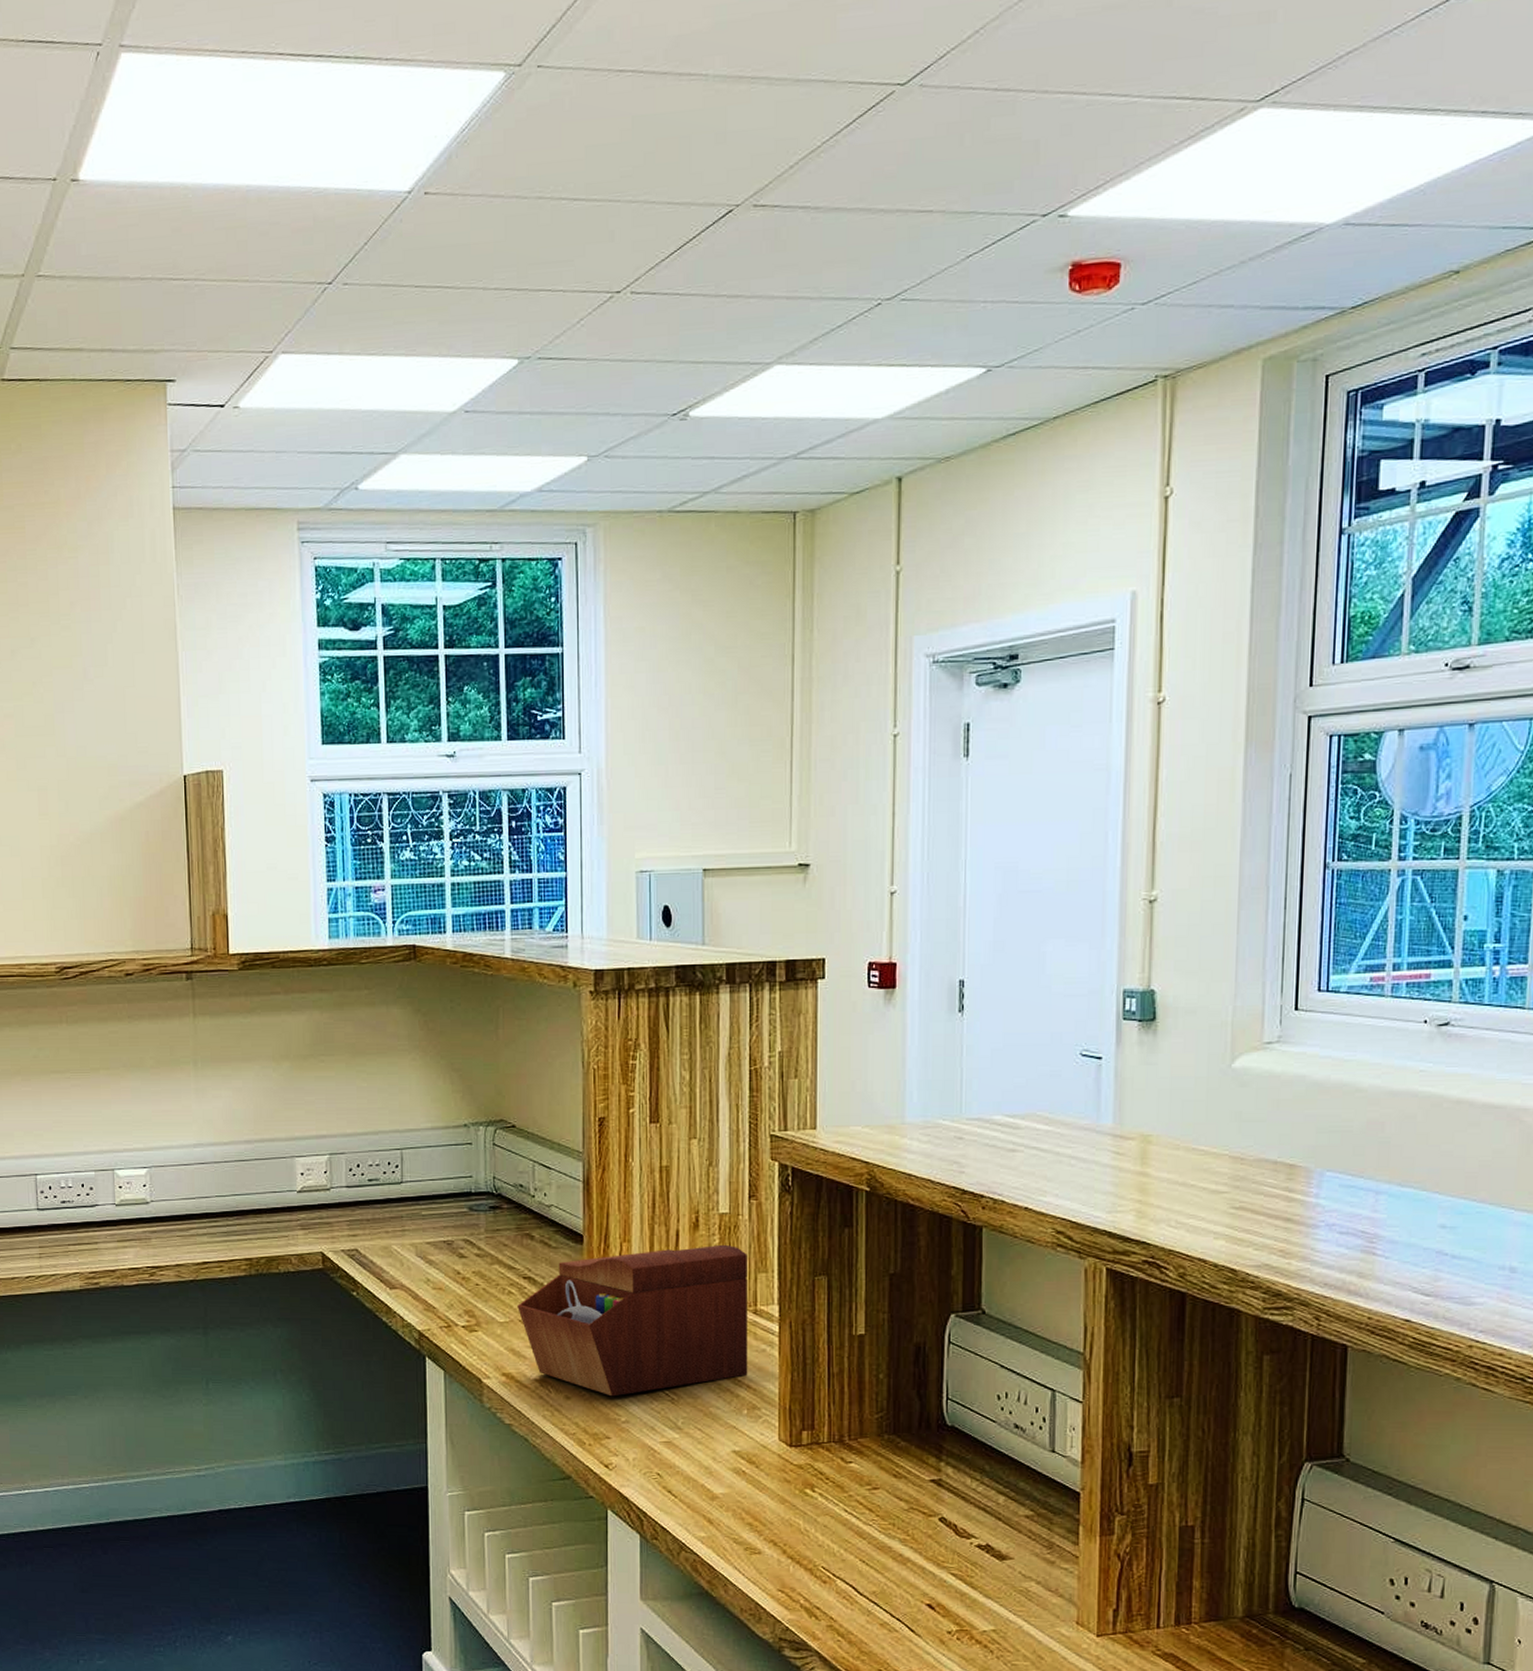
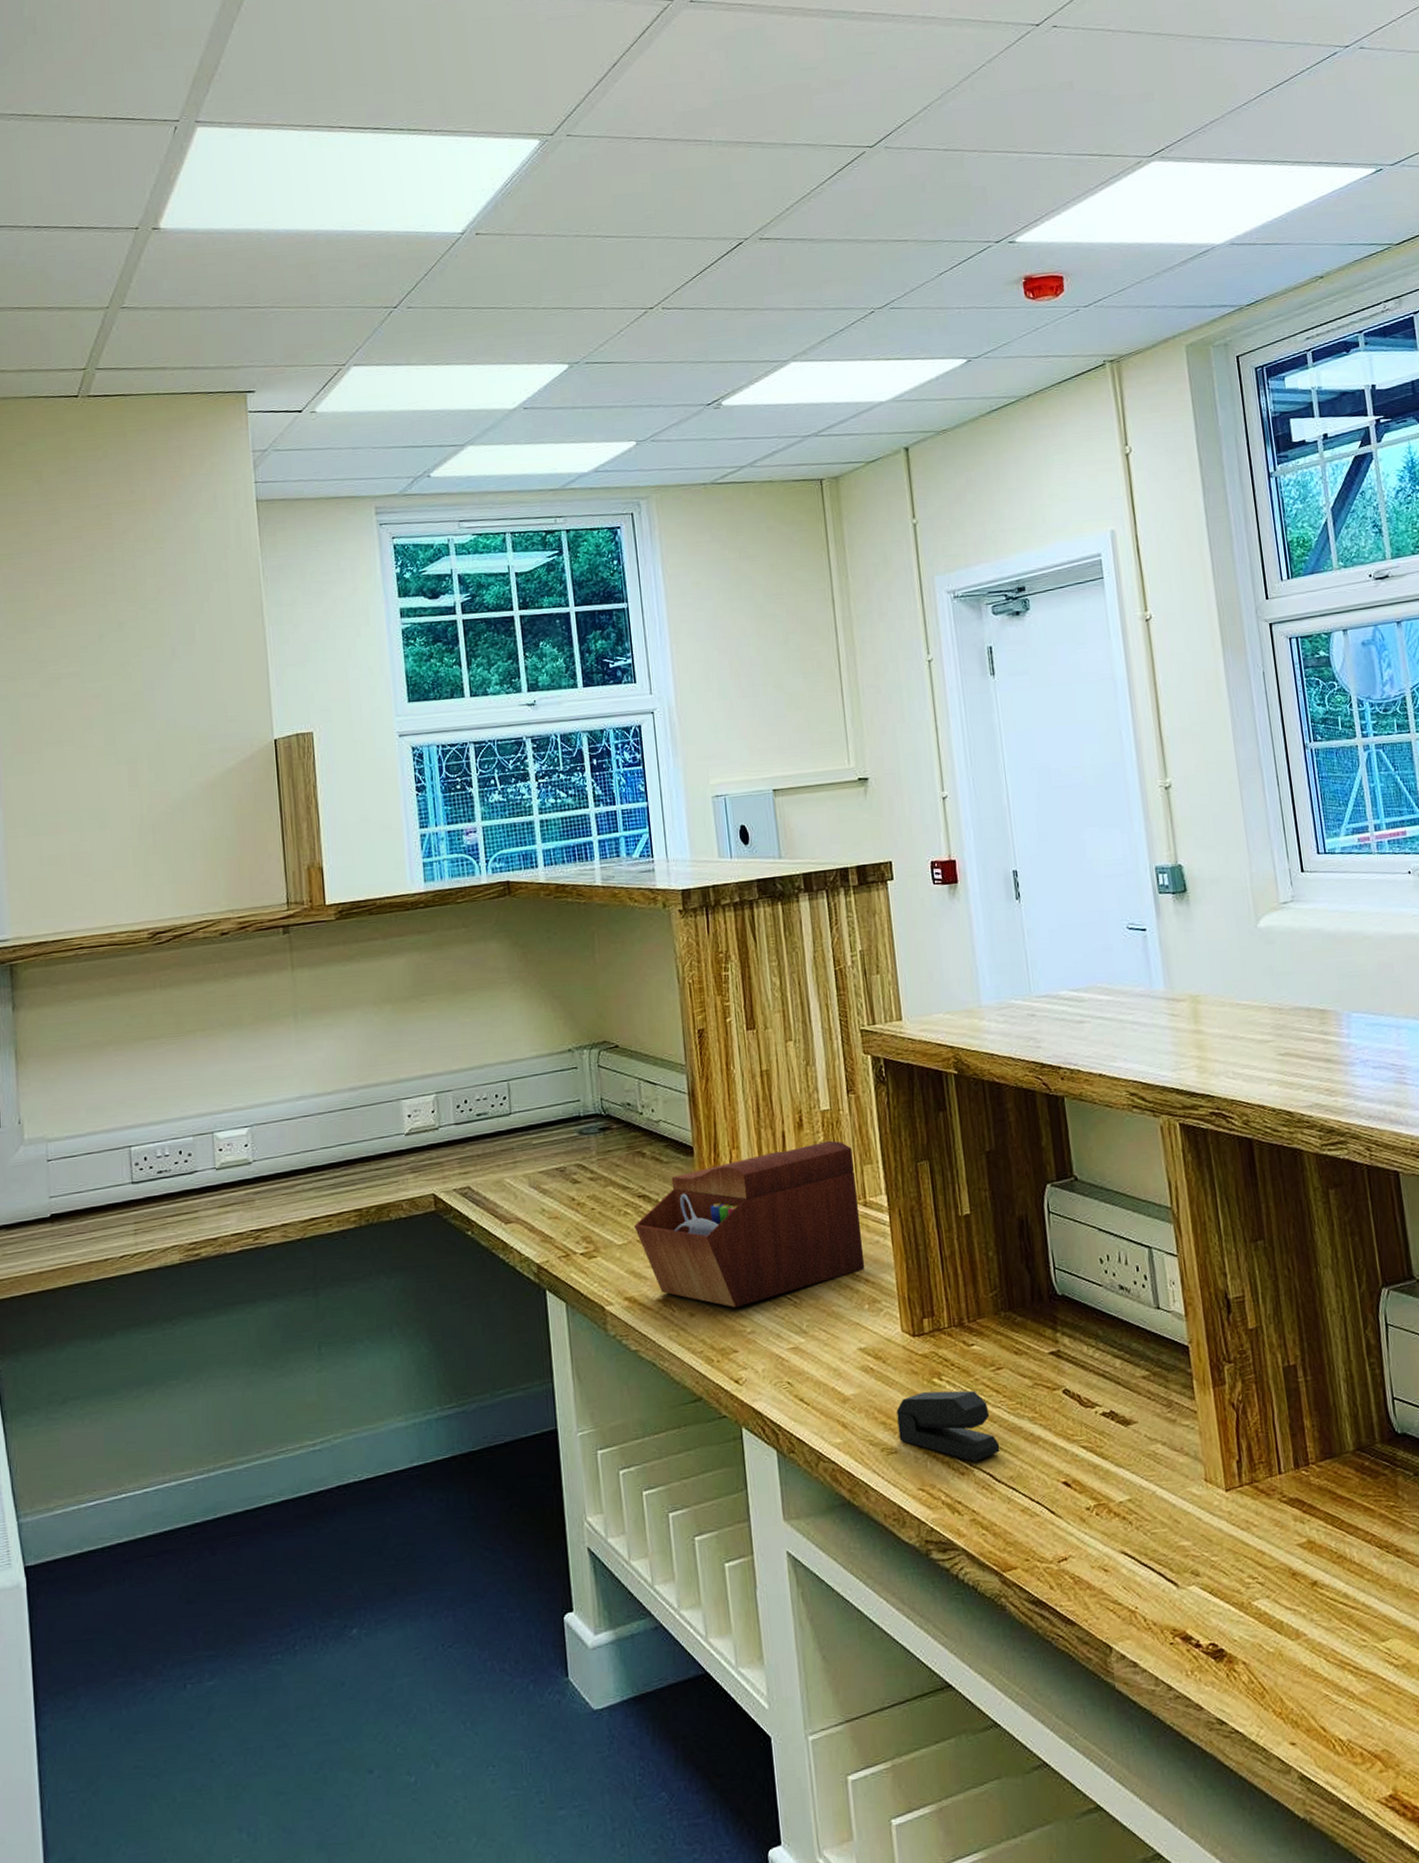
stapler: none [764,1500,866,1573] -> present [896,1390,1000,1462]

